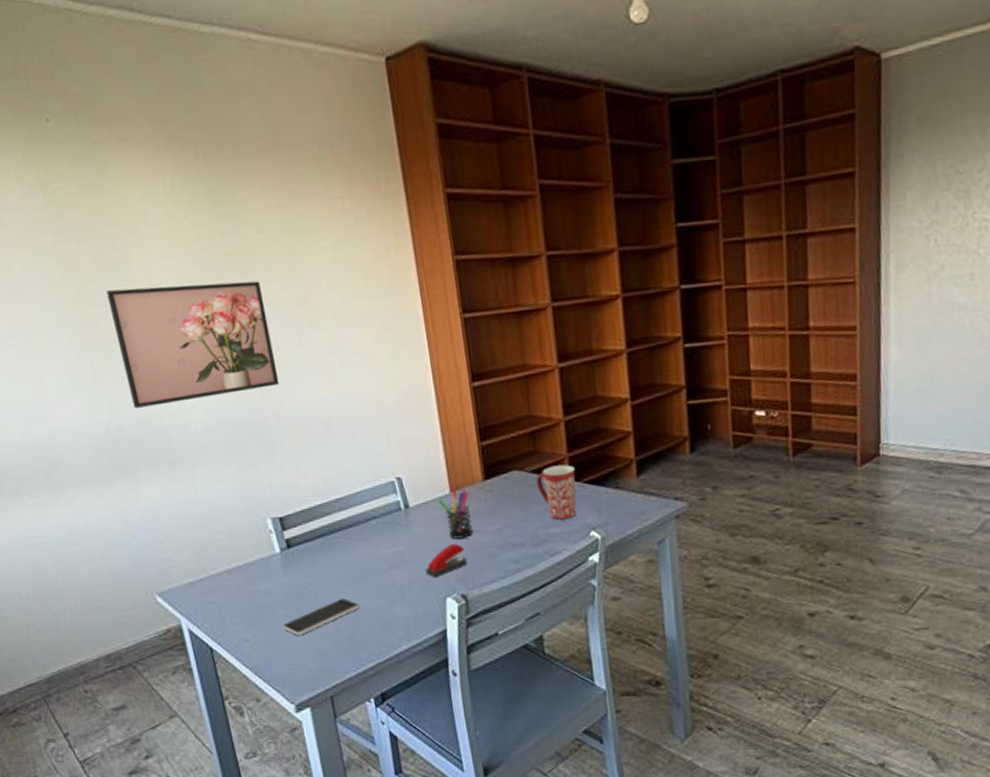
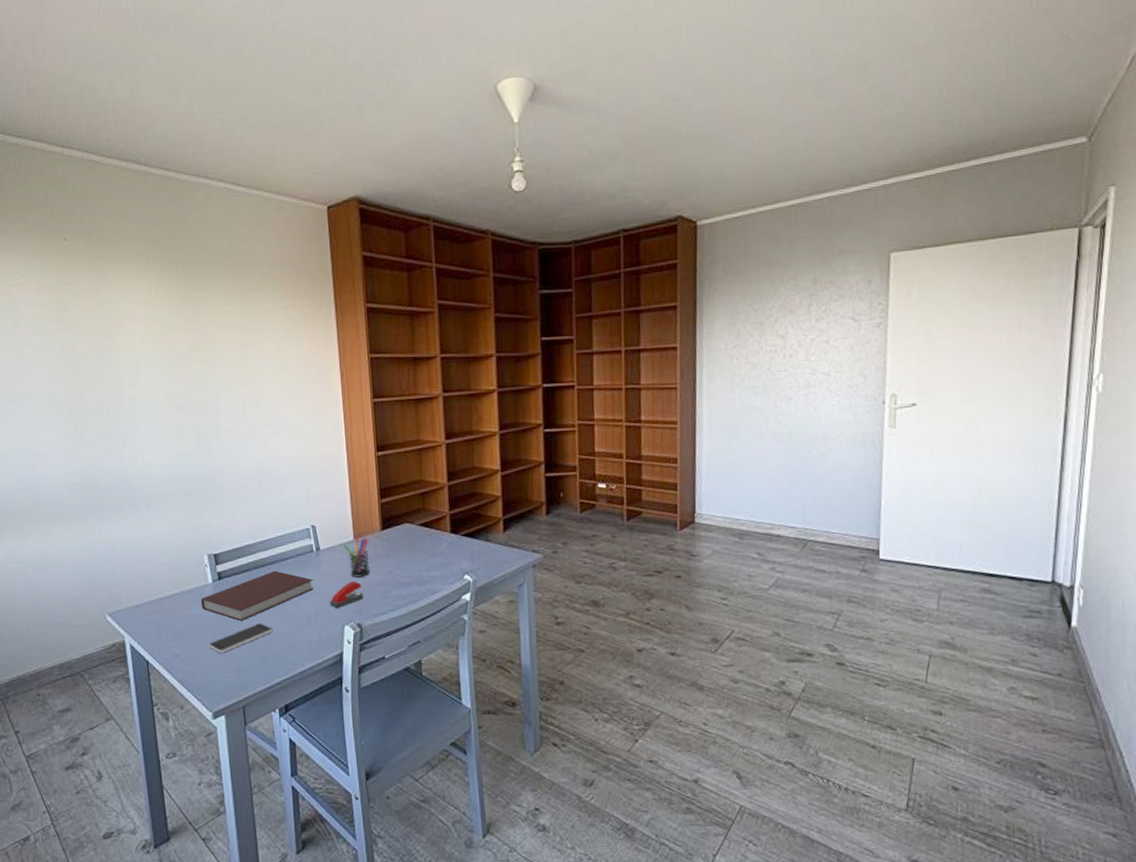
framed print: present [106,281,280,409] -> none [95,366,225,462]
notebook: none [268,534,405,597] -> present [200,570,314,621]
mug: present [536,465,577,520] -> none [423,520,455,565]

